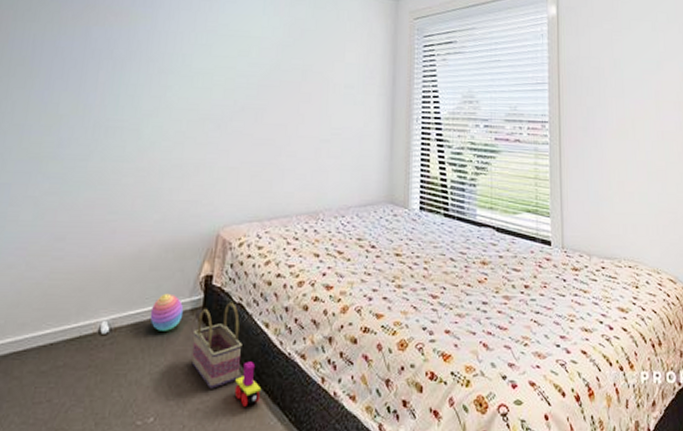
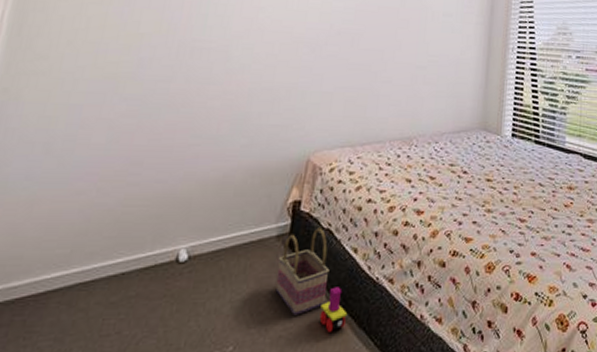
stacking toy: present [150,293,184,331] -> none [232,220,269,258]

